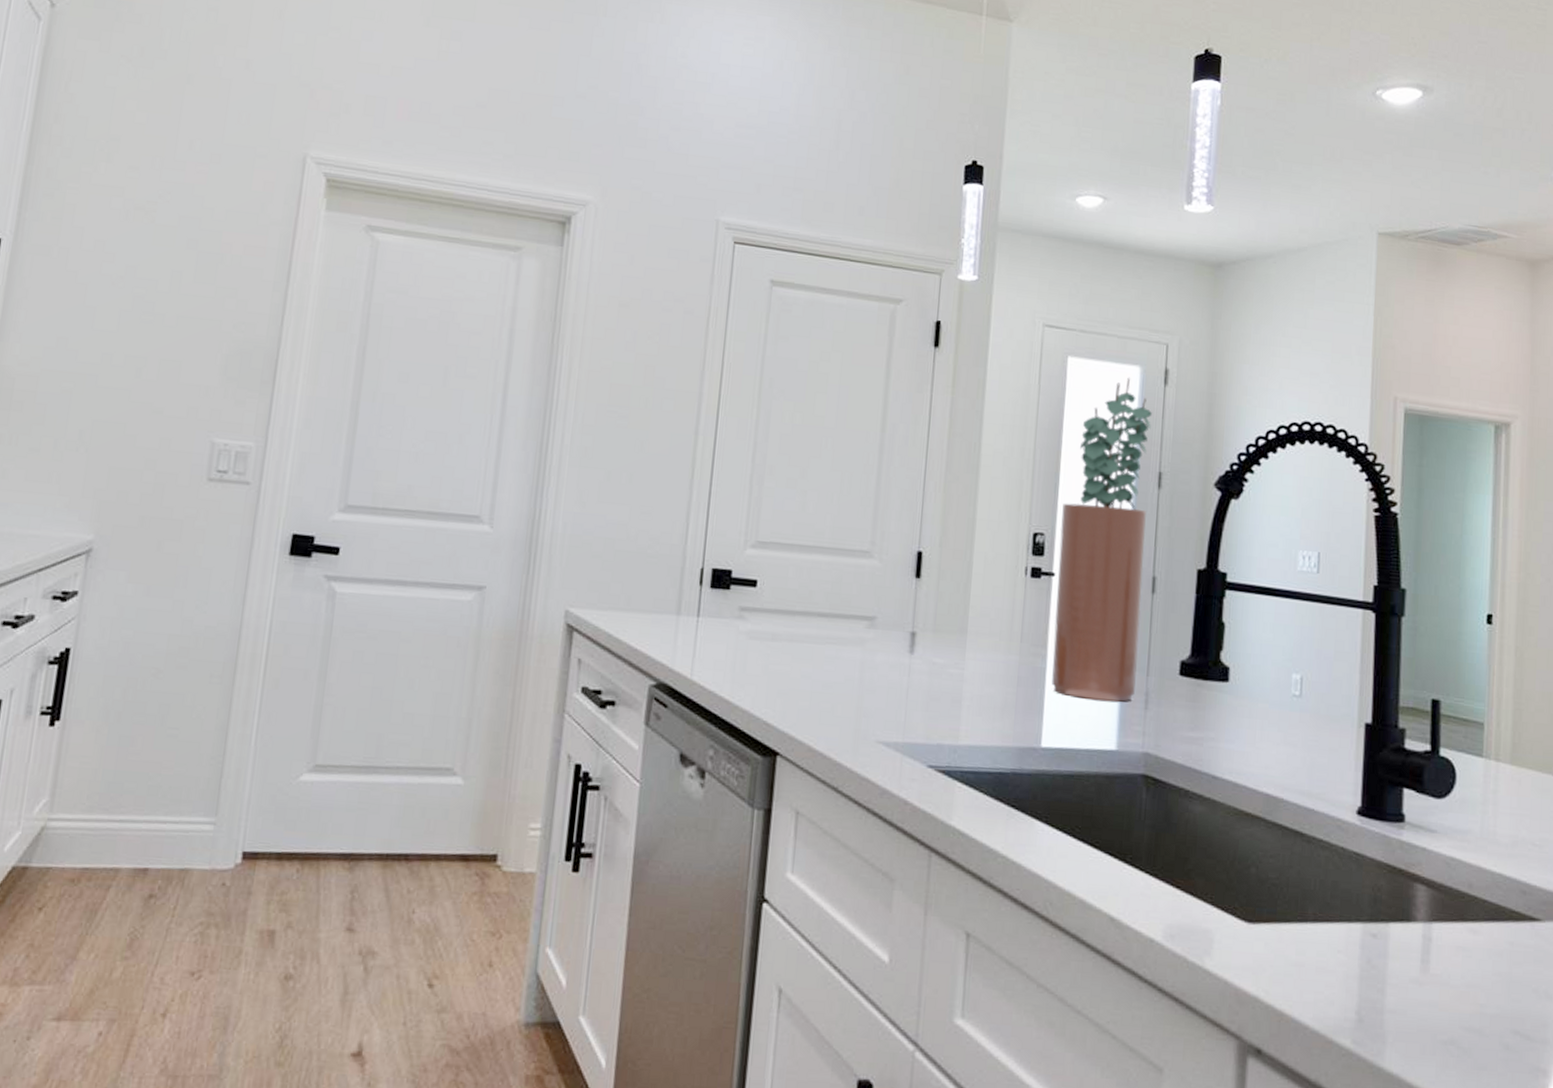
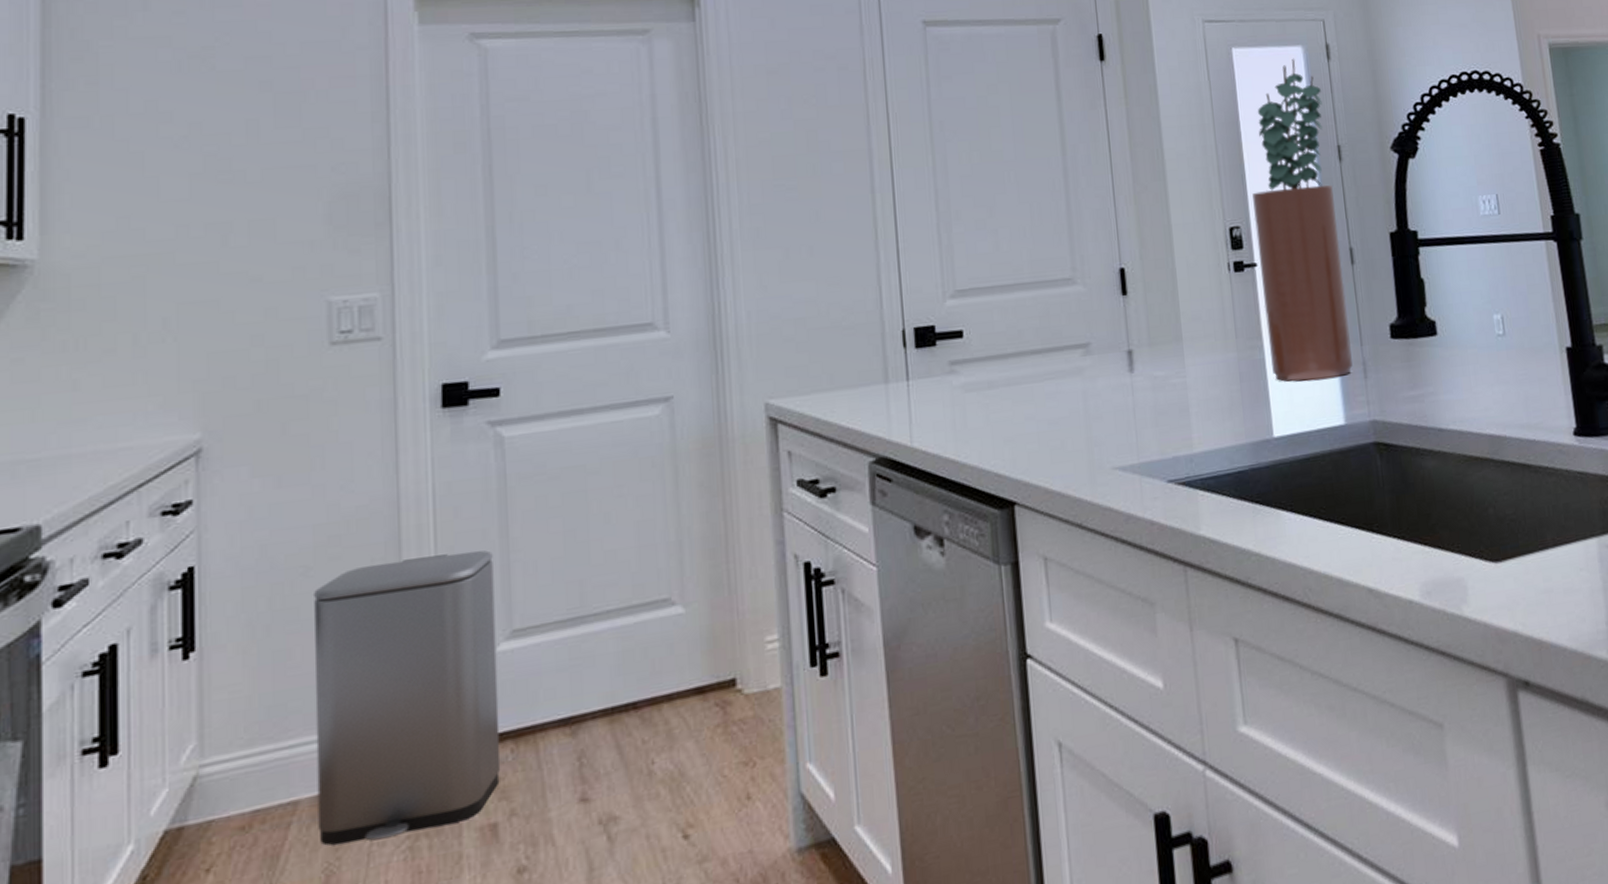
pedal bin: none [131,679,310,922] -> present [312,550,501,845]

